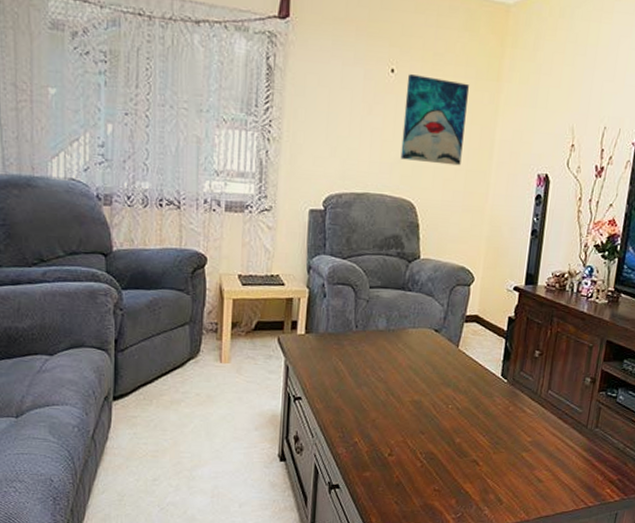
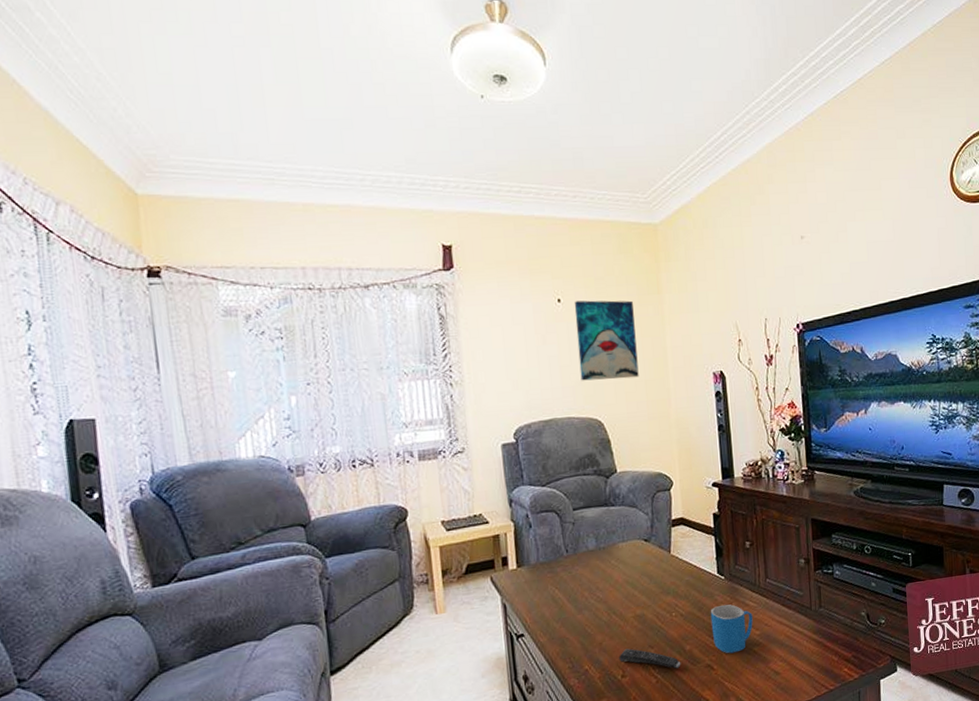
remote control: none [389,430,449,458] -> present [619,648,681,669]
mug: none [484,406,528,454] -> present [710,604,753,654]

